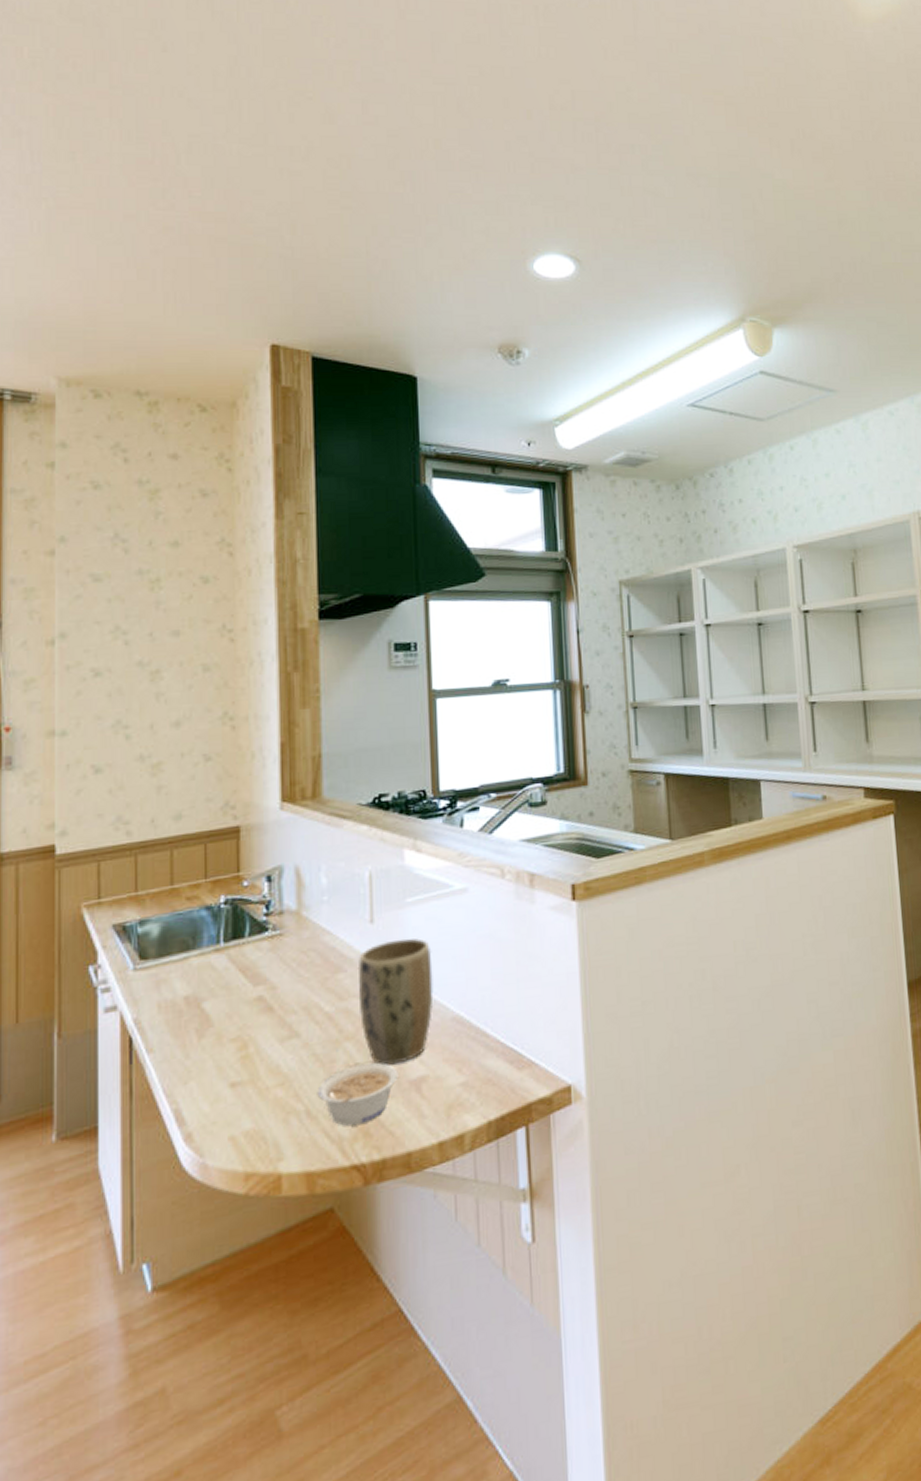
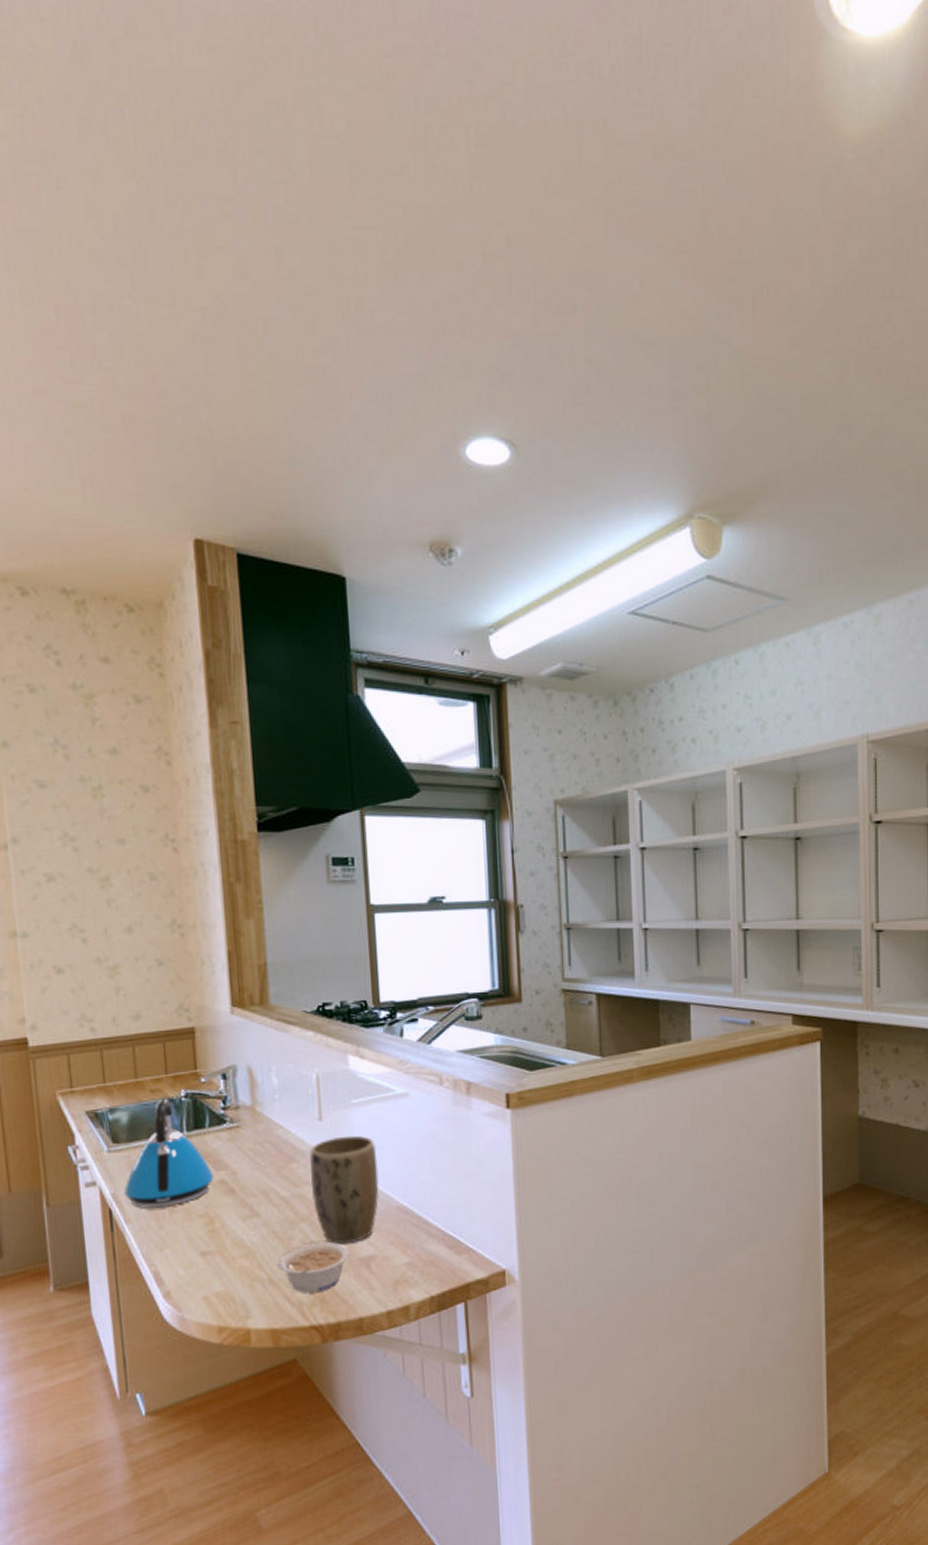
kettle: none [148,906,251,1035] -> present [124,1098,215,1209]

